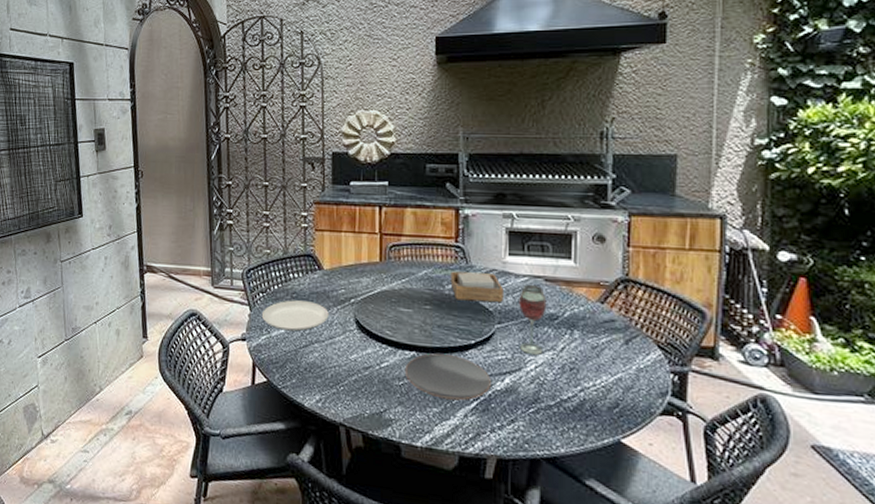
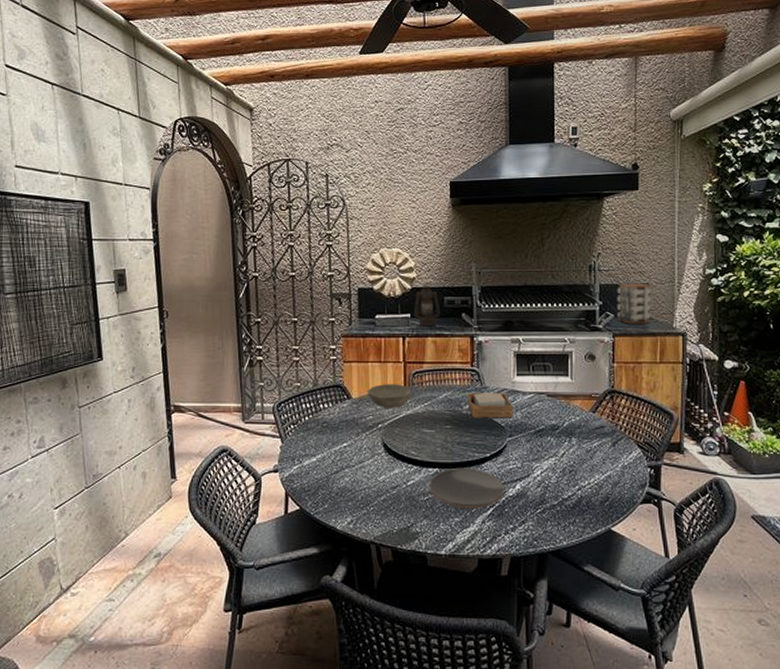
plate: present [261,300,329,332] -> none [293,429,358,459]
bowl: none [340,256,388,283] -> present [368,384,411,408]
oil lamp: none [391,150,422,197] -> present [413,285,441,327]
wineglass: present [519,284,547,355] -> none [526,400,549,461]
spice rack: none [635,147,682,204] -> present [617,278,653,325]

